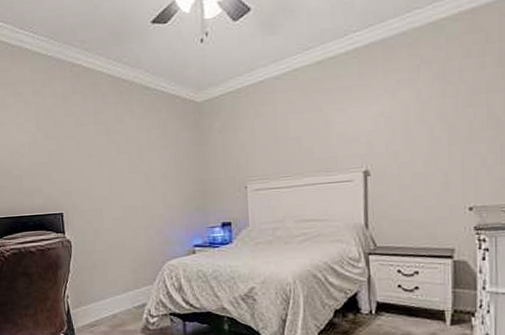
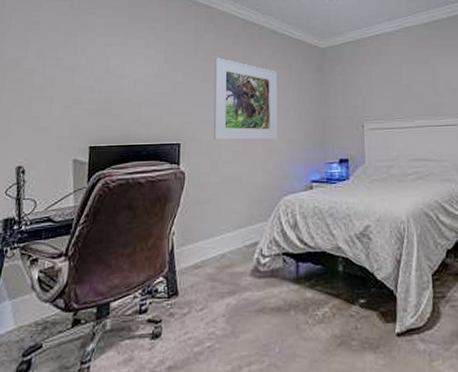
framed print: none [86,121,157,209] -> present [213,58,278,141]

